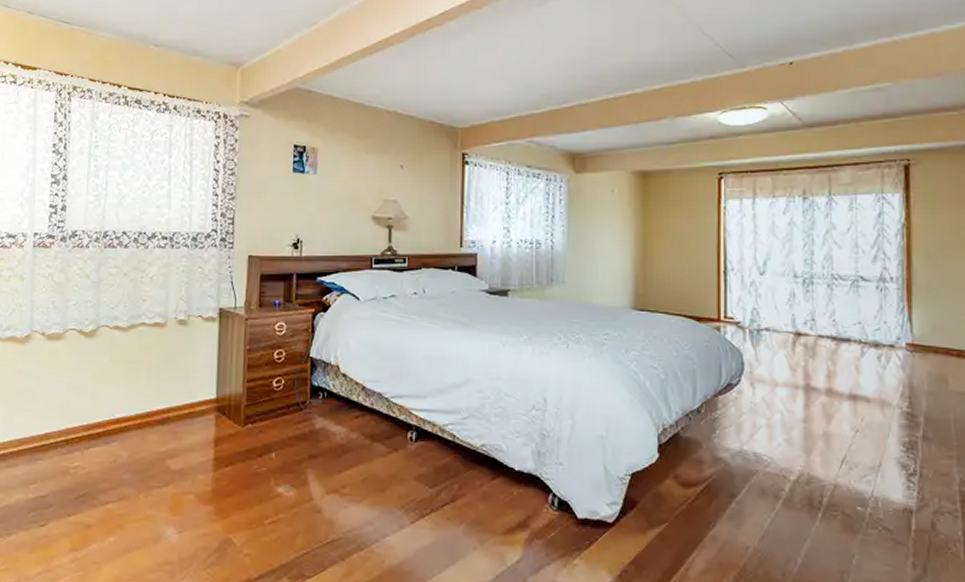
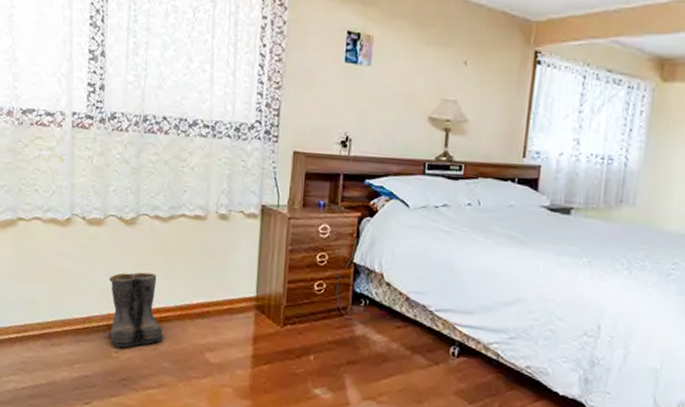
boots: none [67,383,125,463] -> present [109,272,165,348]

